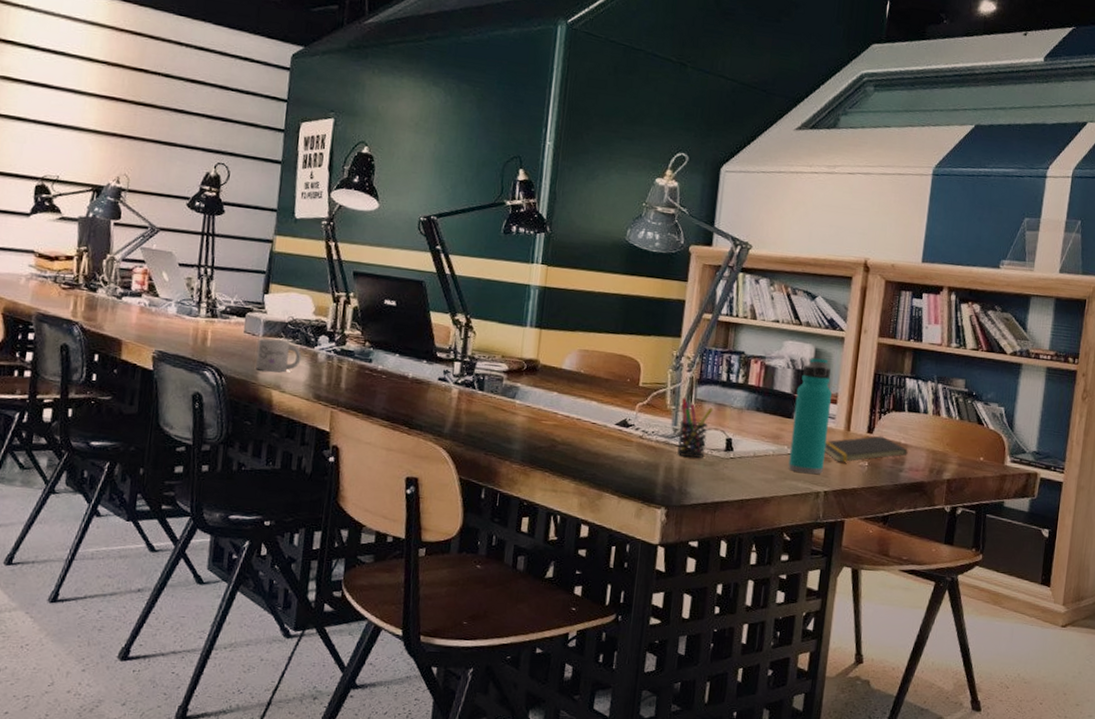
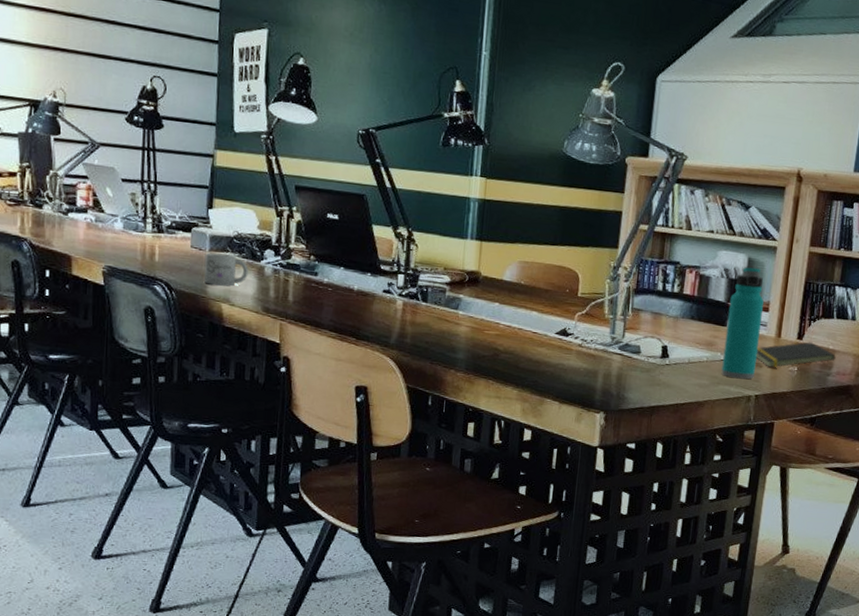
pen holder: present [676,397,713,458] -> none [614,306,650,365]

